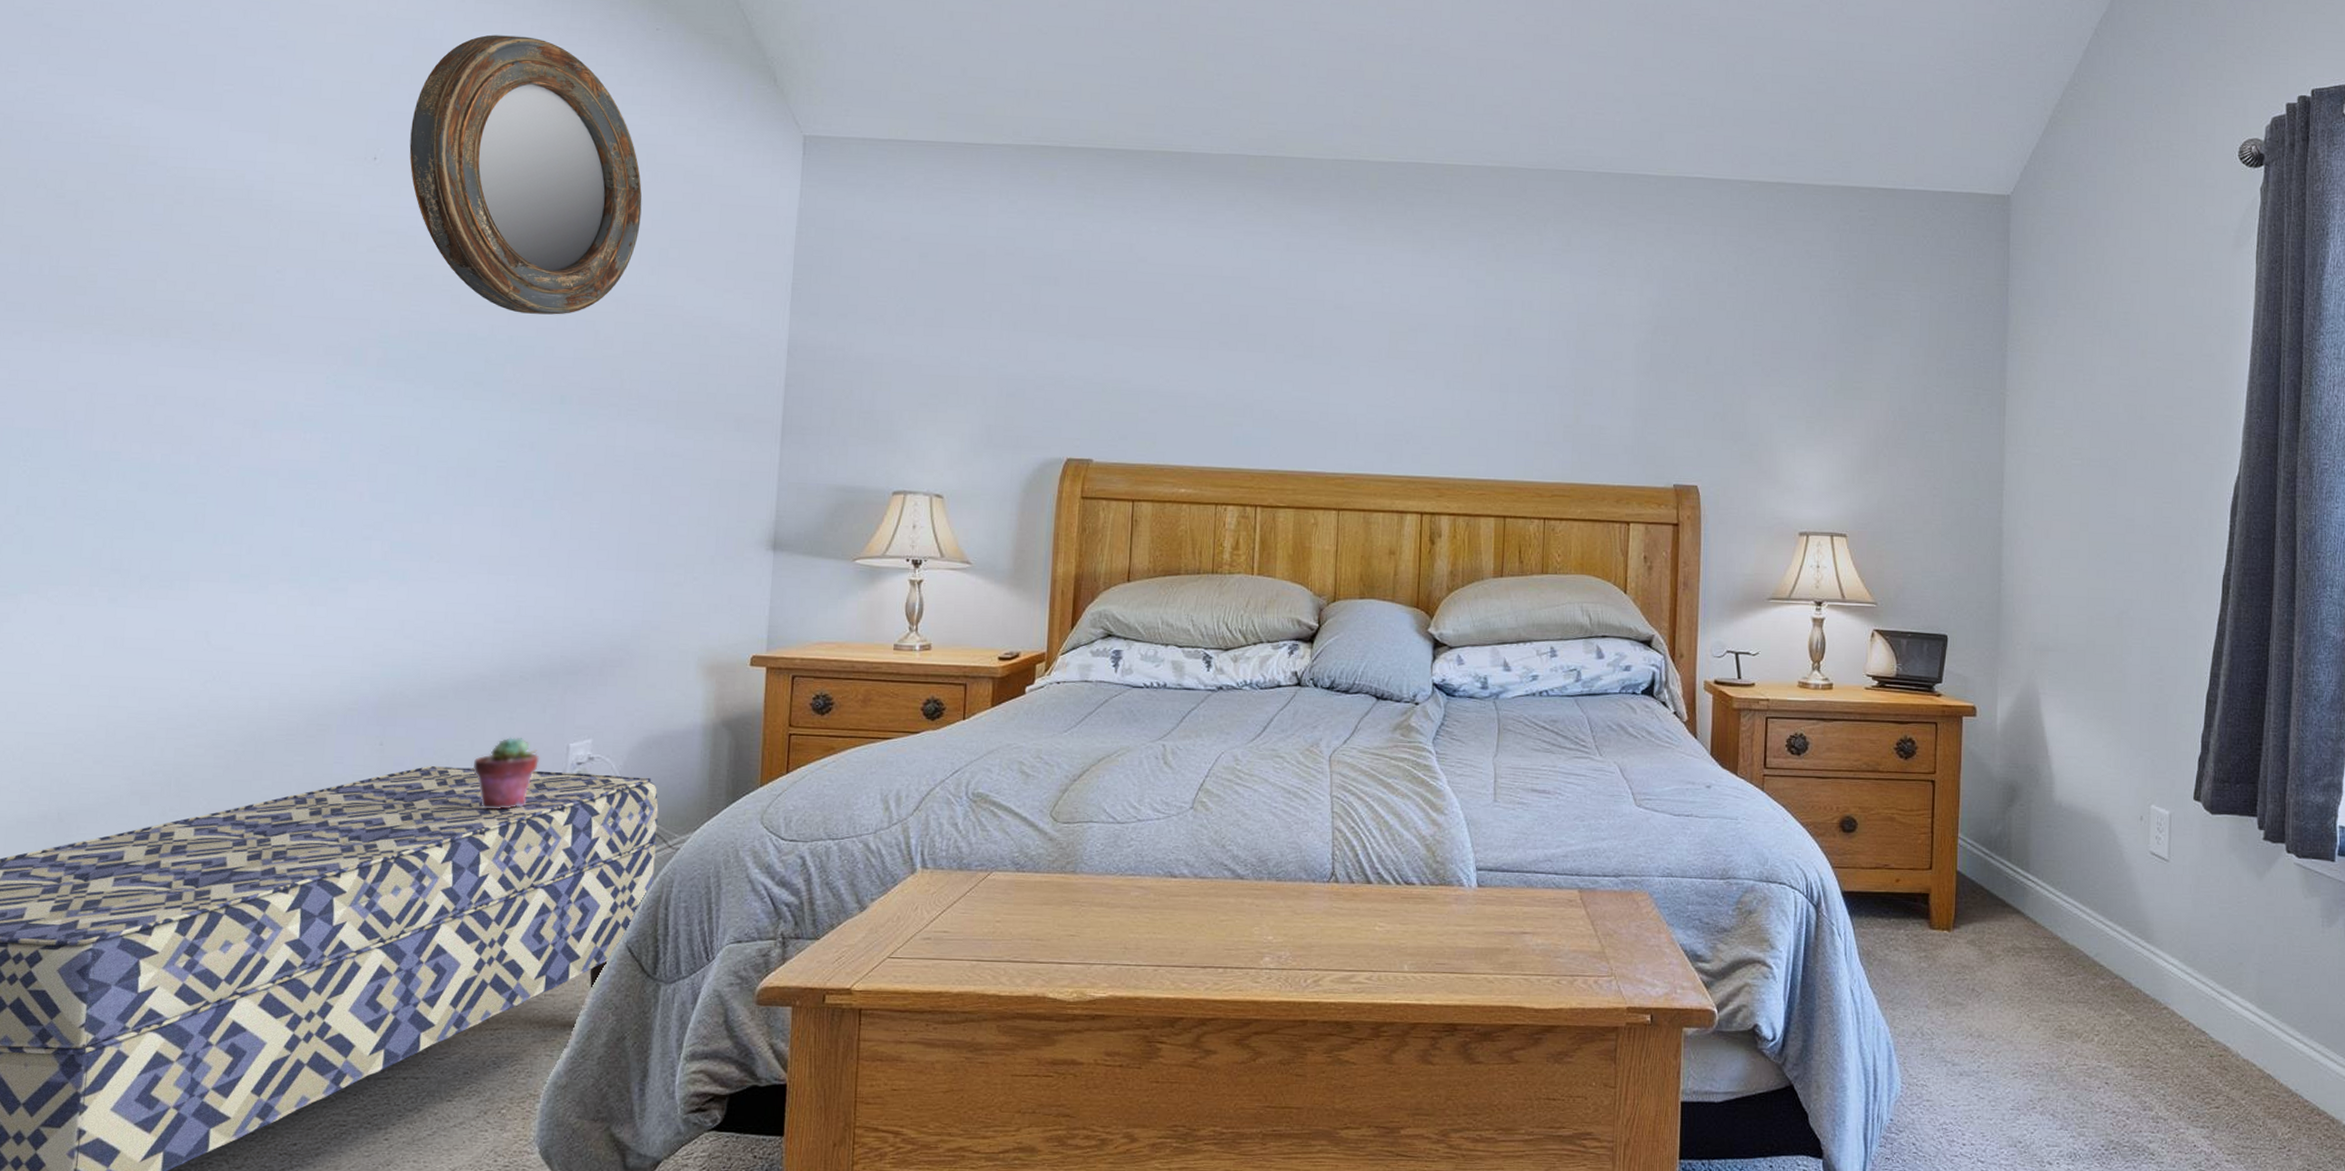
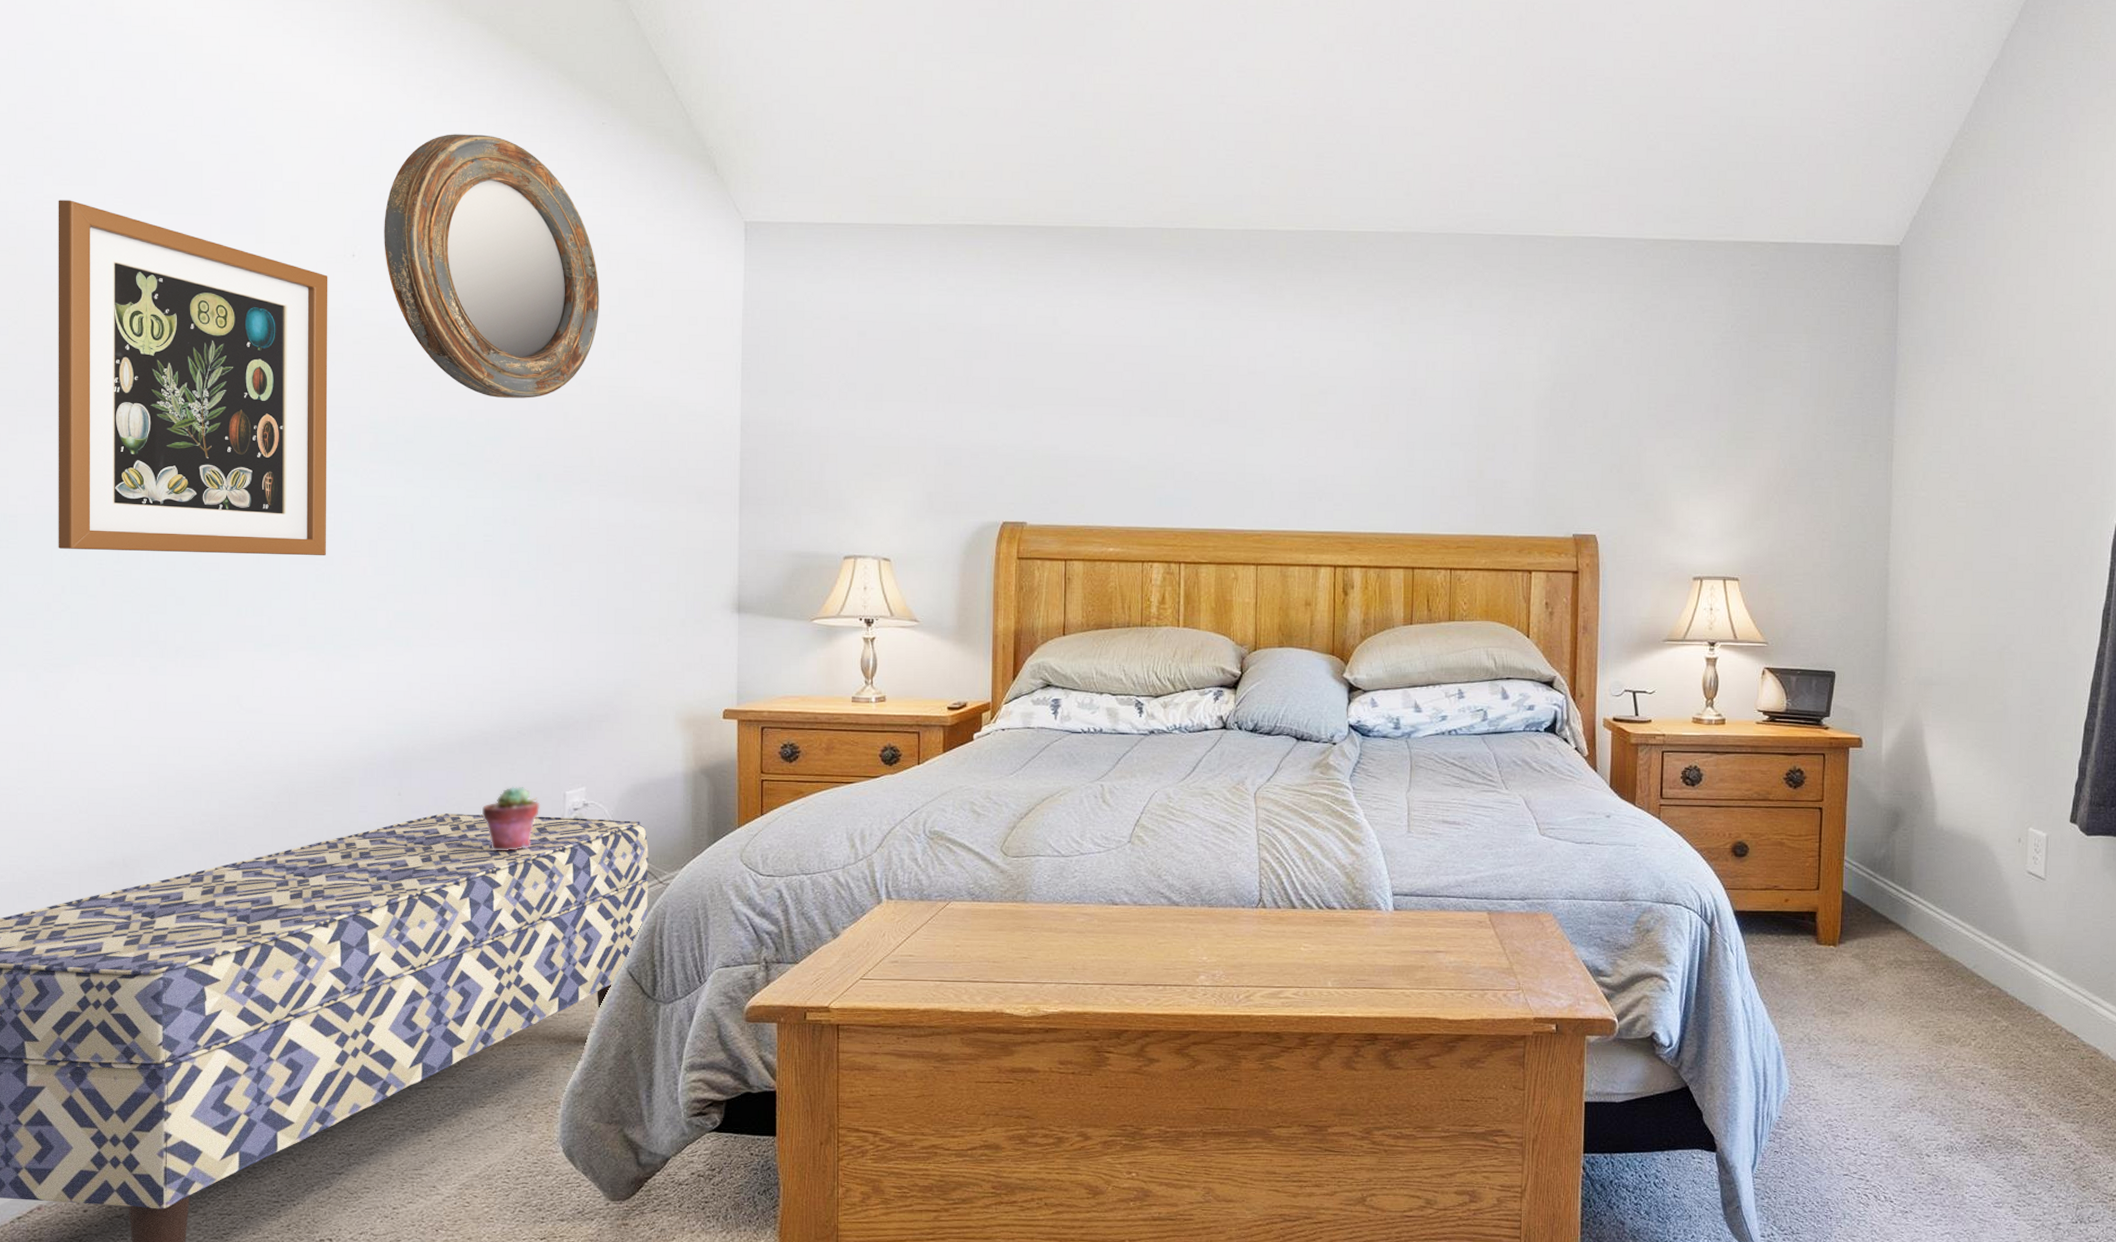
wall art: none [16,90,346,480] -> present [58,200,328,556]

